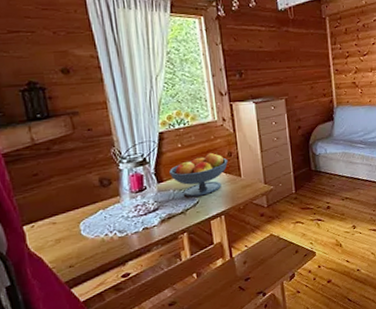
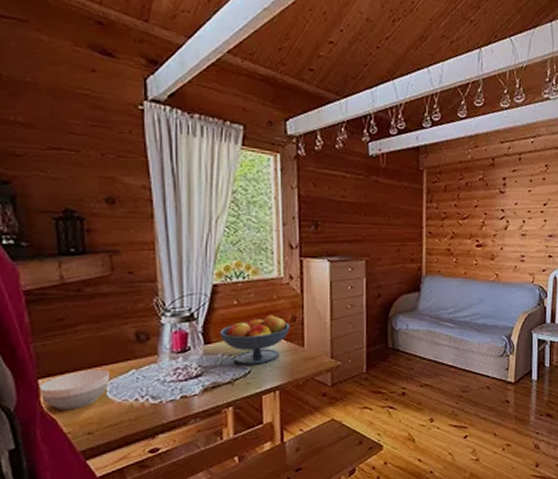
bowl: none [24,212,83,250] -> present [39,369,110,411]

